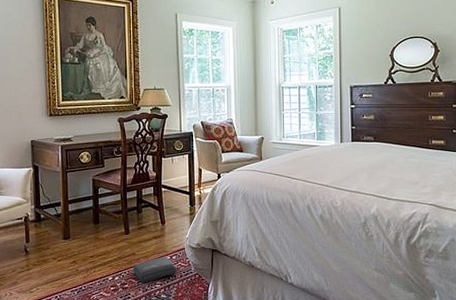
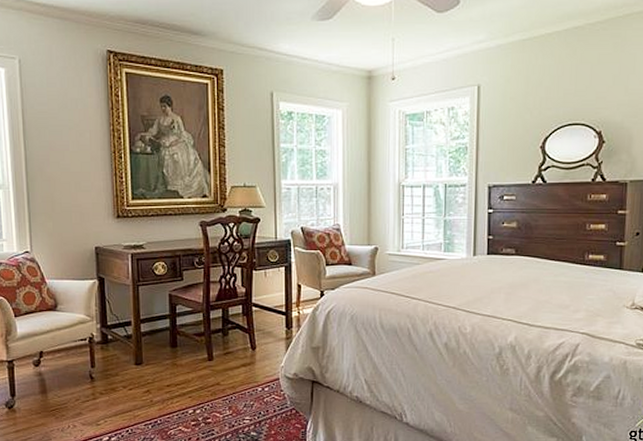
bag: present [132,257,176,283] -> none [216,388,268,418]

